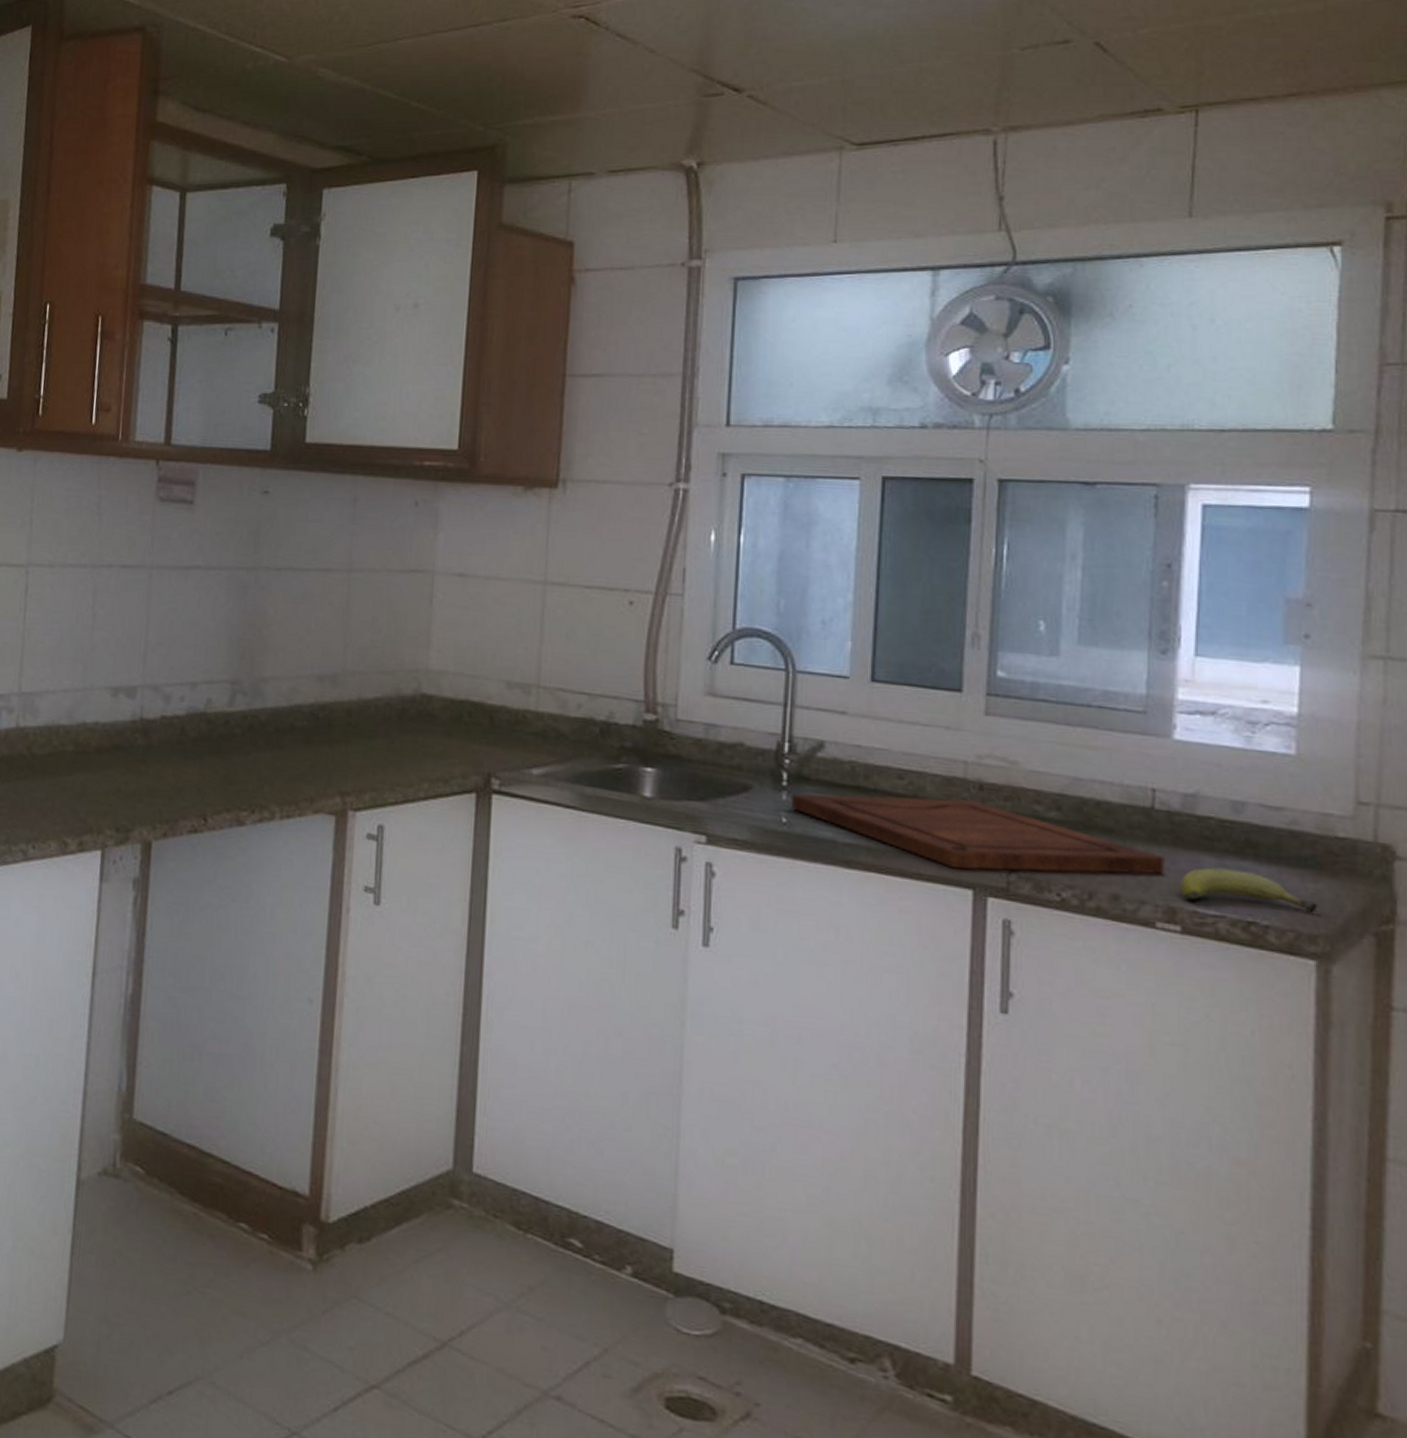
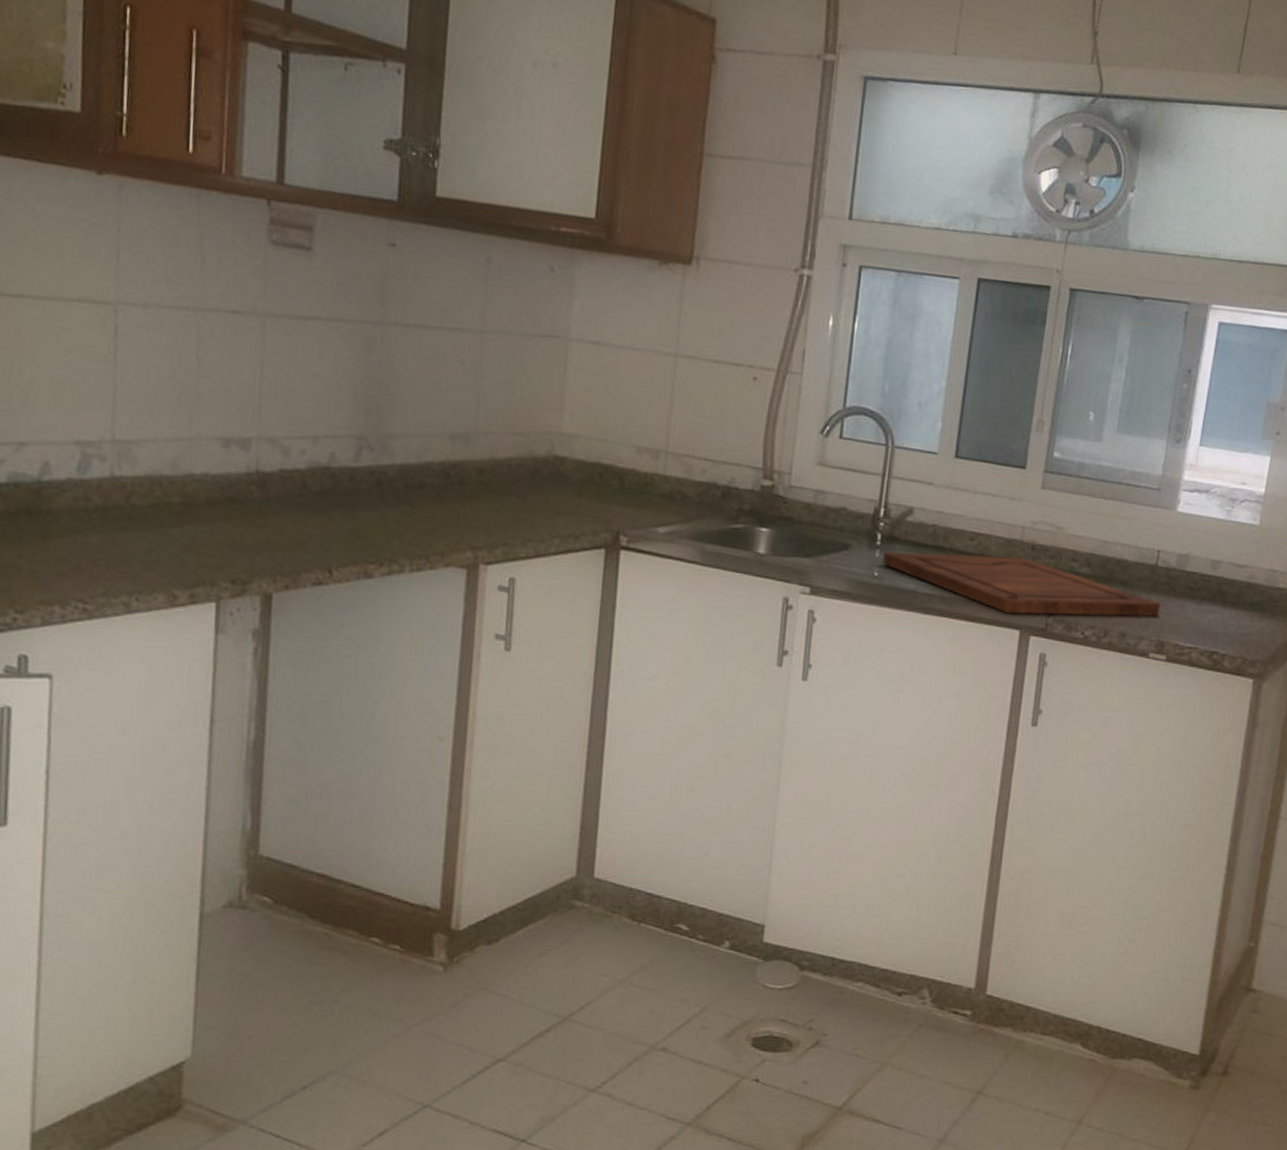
fruit: present [1179,867,1318,913] -> none [1168,611,1260,644]

